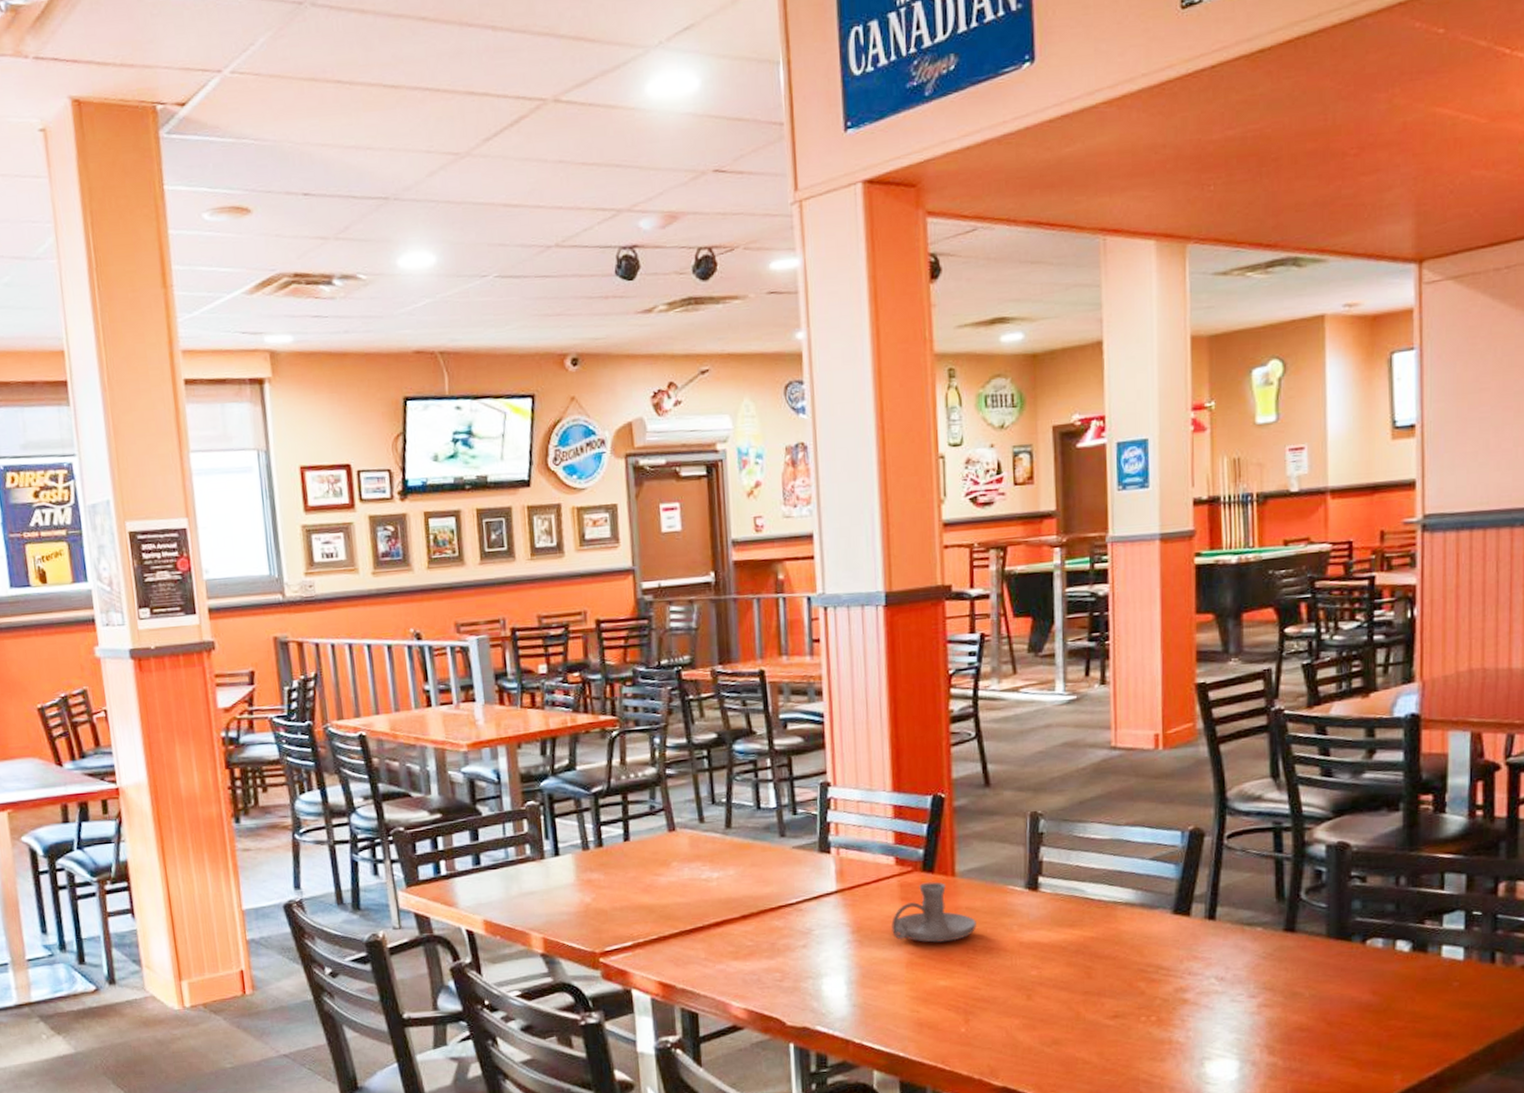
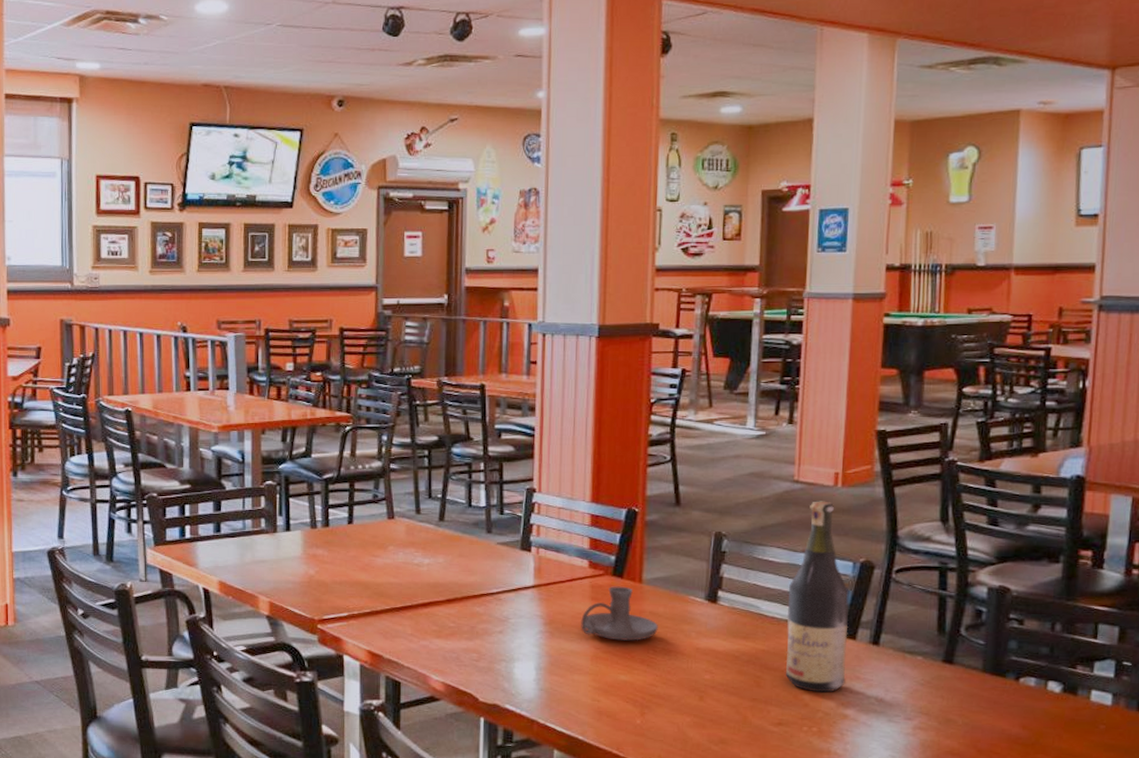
wine bottle: none [1114,766,1182,978] -> present [785,501,849,693]

